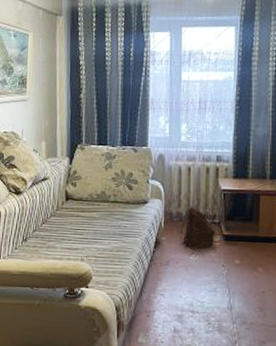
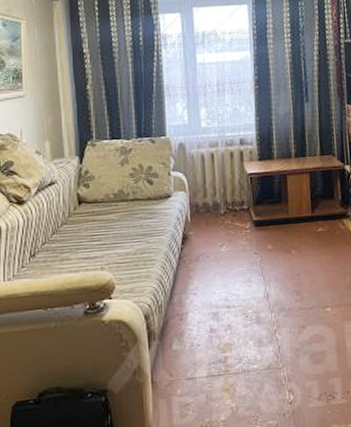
backpack: present [180,206,215,250] -> none [208,194,245,241]

